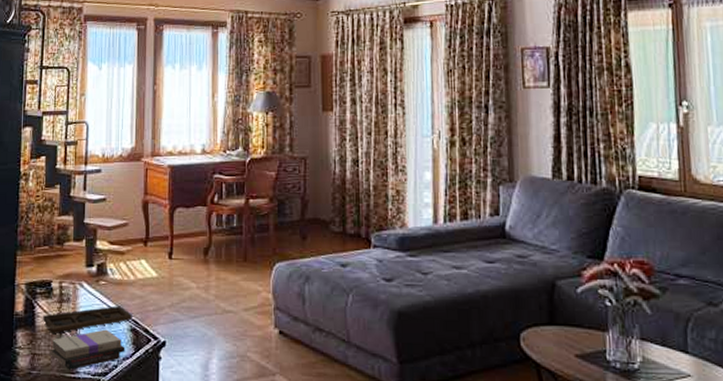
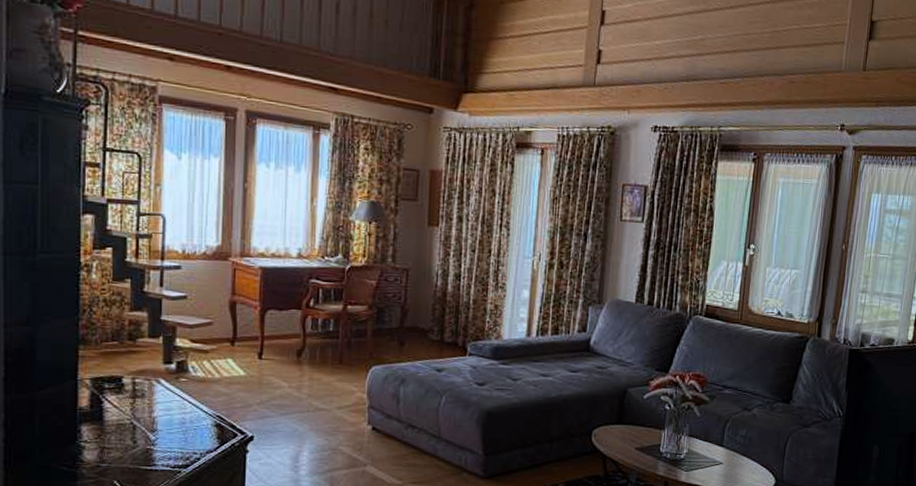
decorative tray: present [43,306,132,333] -> none [113,402,217,428]
books: present [50,329,125,370] -> none [122,424,209,463]

